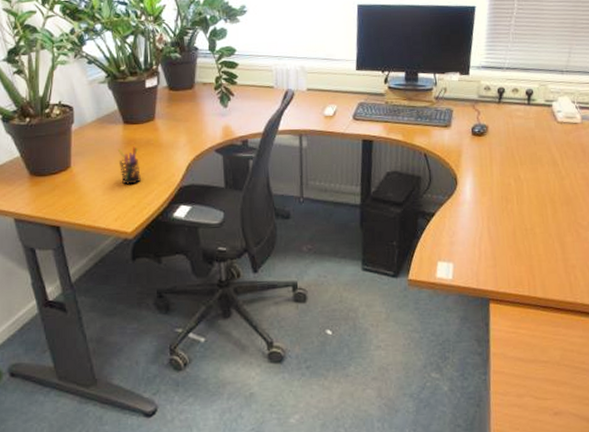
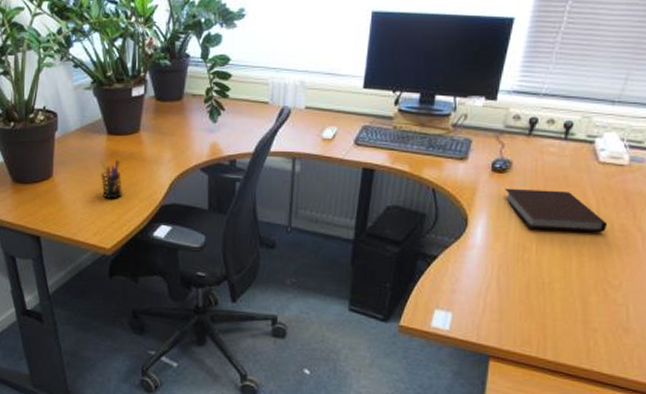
notebook: none [485,148,571,183] -> present [505,188,607,232]

